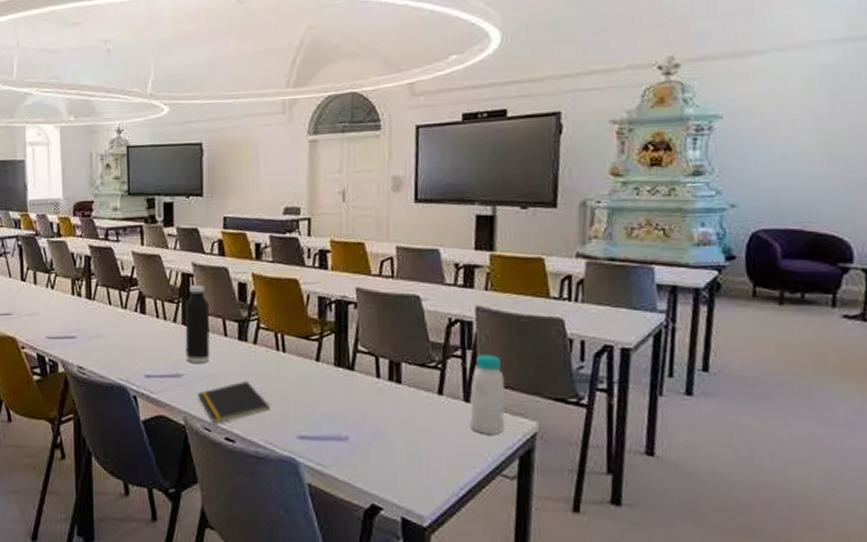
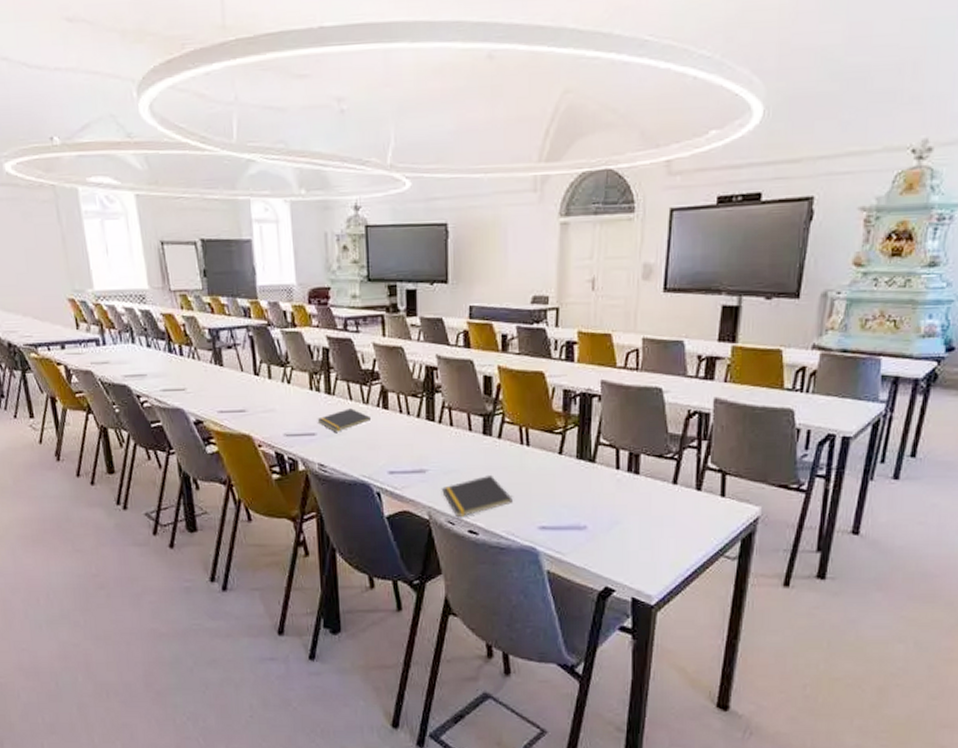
notepad: none [77,313,130,336] -> present [317,408,372,432]
water bottle: present [185,286,211,362] -> none [429,379,455,458]
bottle: present [468,355,505,434] -> none [698,445,735,519]

